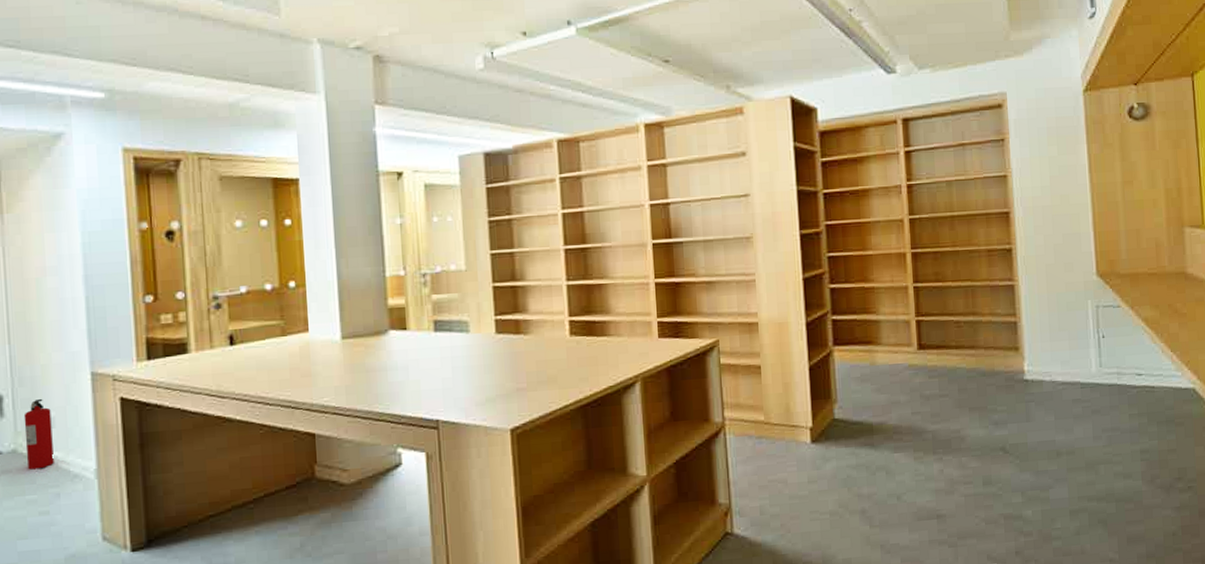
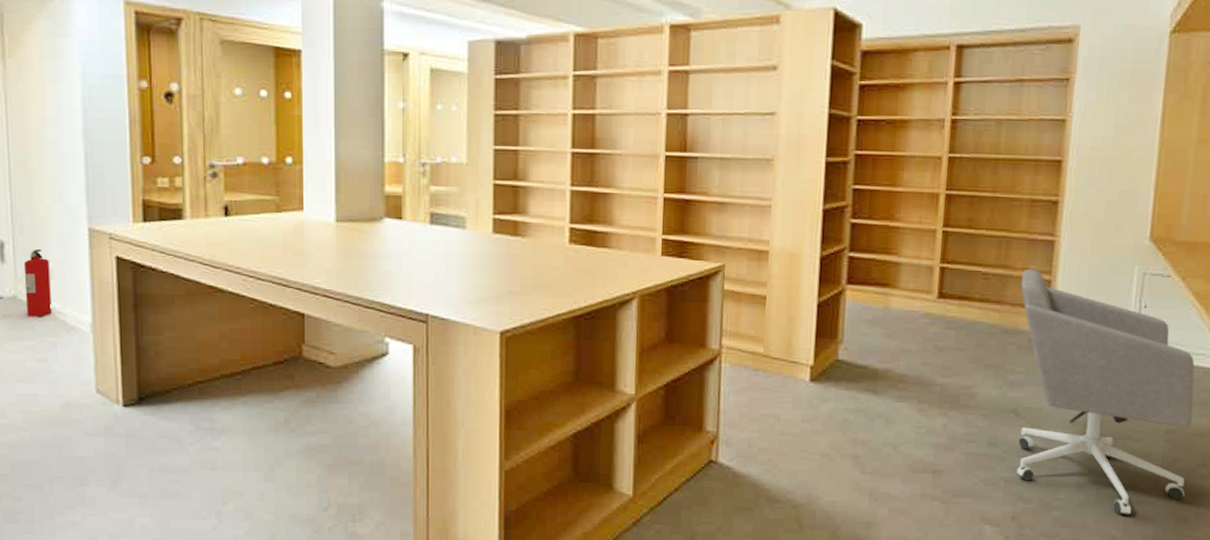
office chair: none [989,313,1169,538] -> present [1017,268,1195,516]

